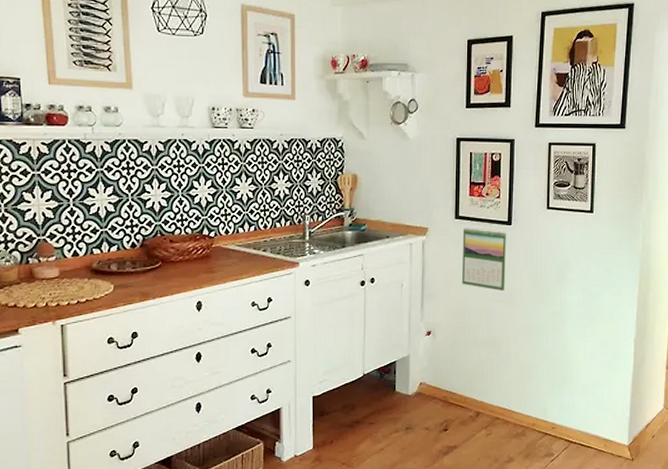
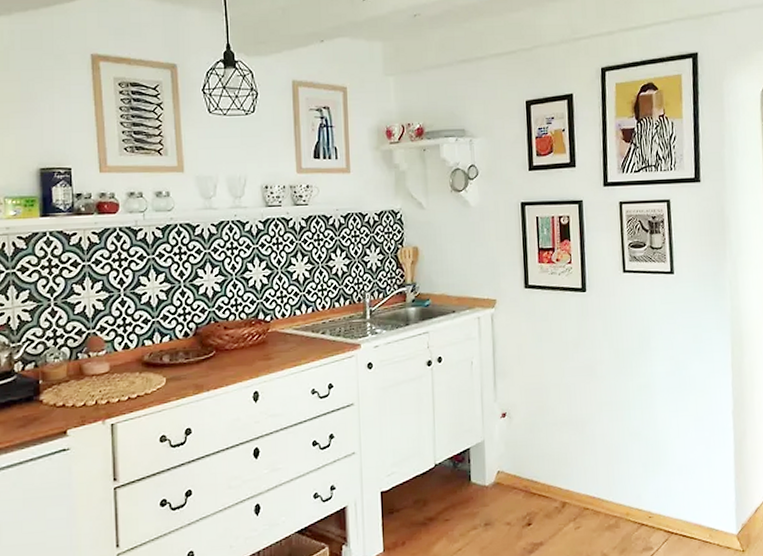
calendar: present [462,228,507,292] -> none [534,296,584,365]

